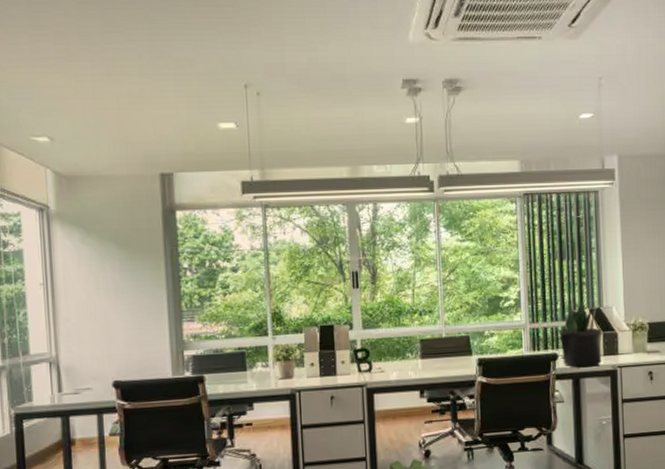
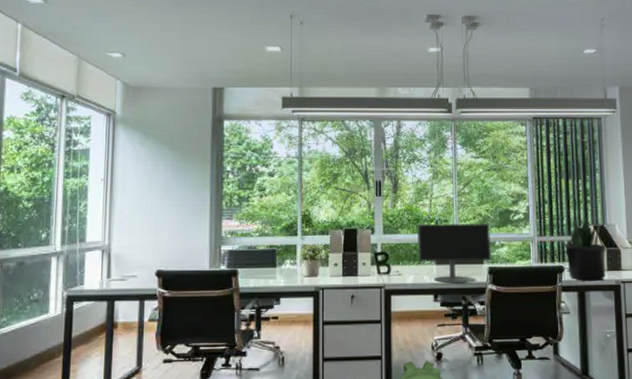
computer monitor: none [400,312,481,379] -> present [417,224,492,285]

